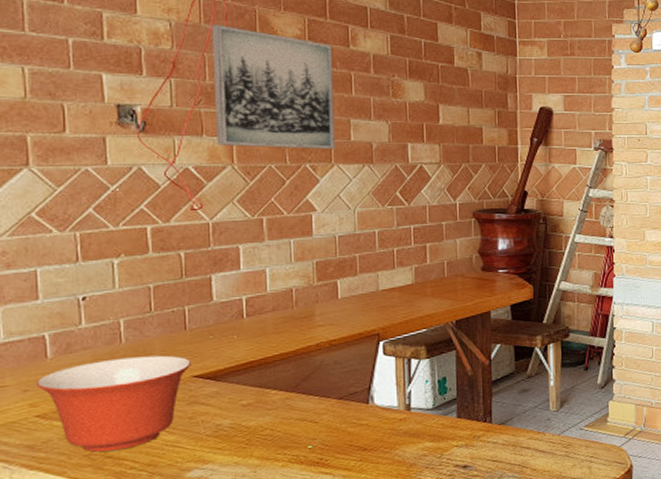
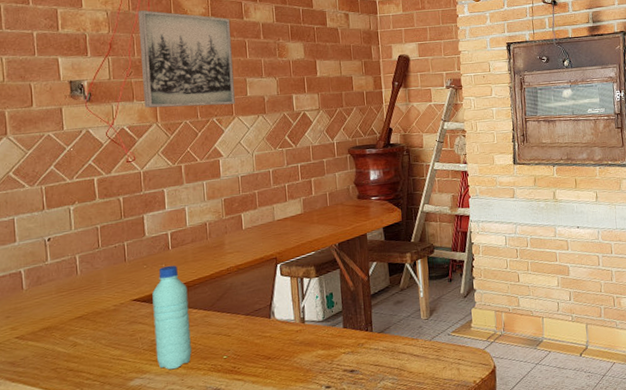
mixing bowl: present [35,355,191,452] -> none [15,283,130,367]
water bottle: none [219,336,268,460] -> present [152,265,192,370]

